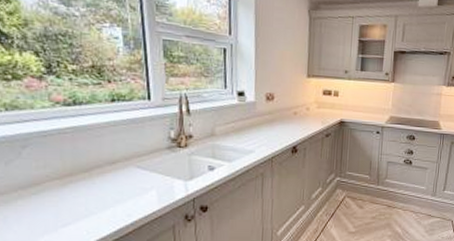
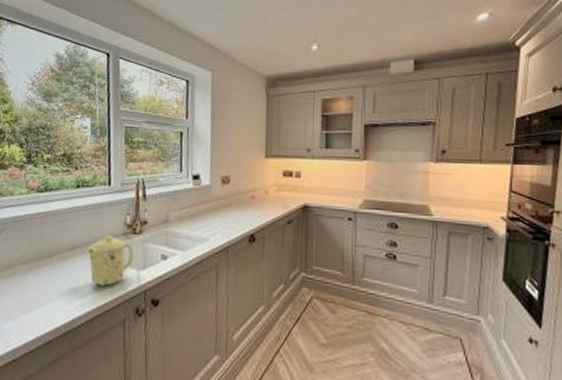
mug: none [128,149,180,197] -> present [86,235,134,287]

